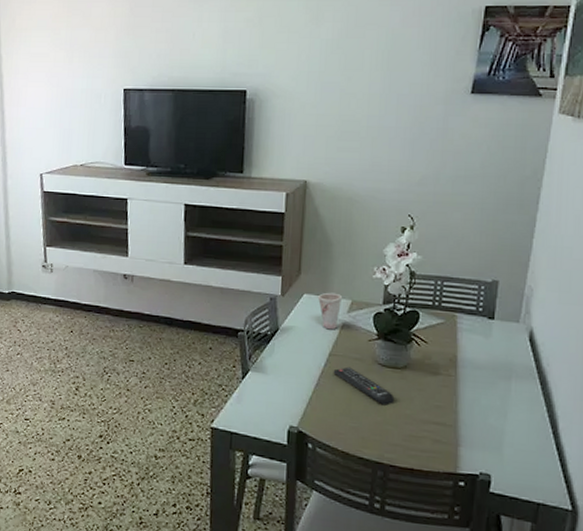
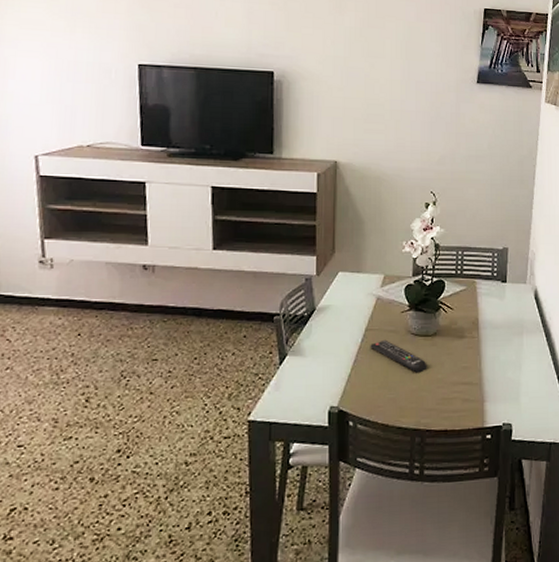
cup: present [317,292,343,330] -> none [352,269,376,305]

